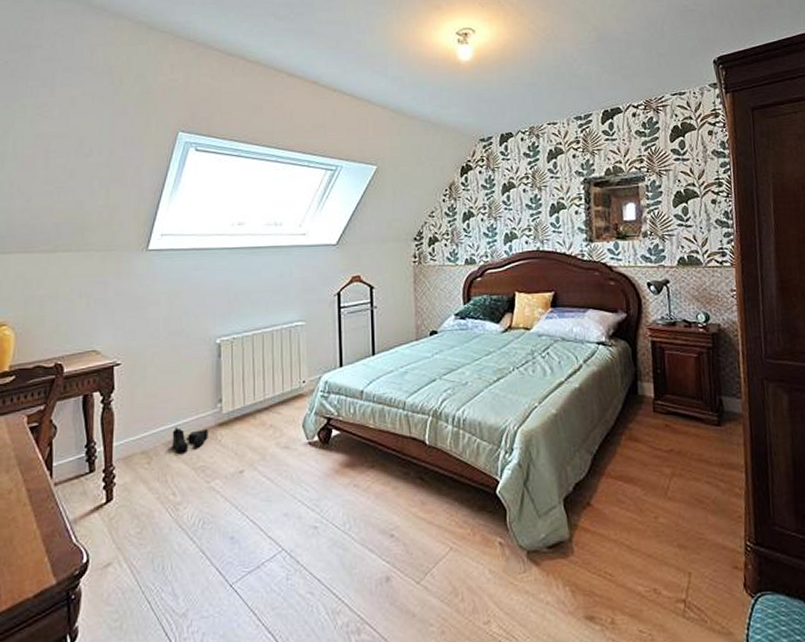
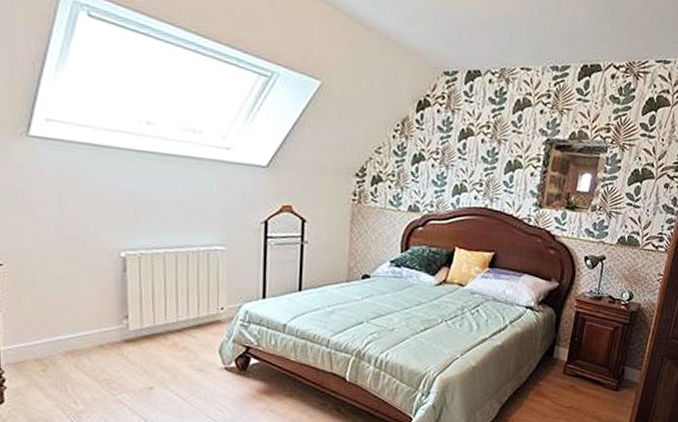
boots: present [172,426,208,452] -> none [70,338,113,363]

